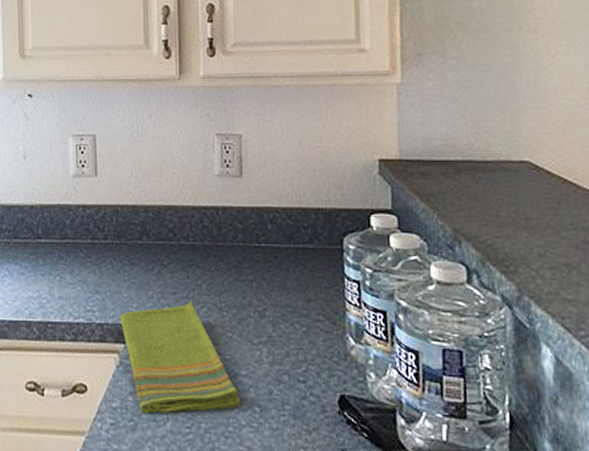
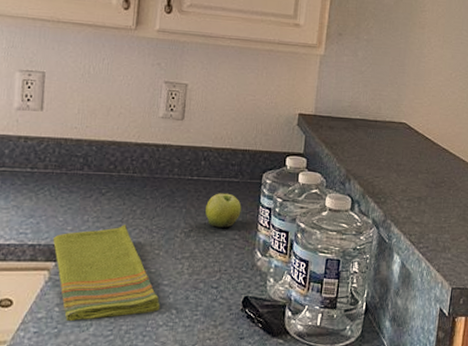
fruit: none [279,263,323,306] -> present [205,193,242,228]

